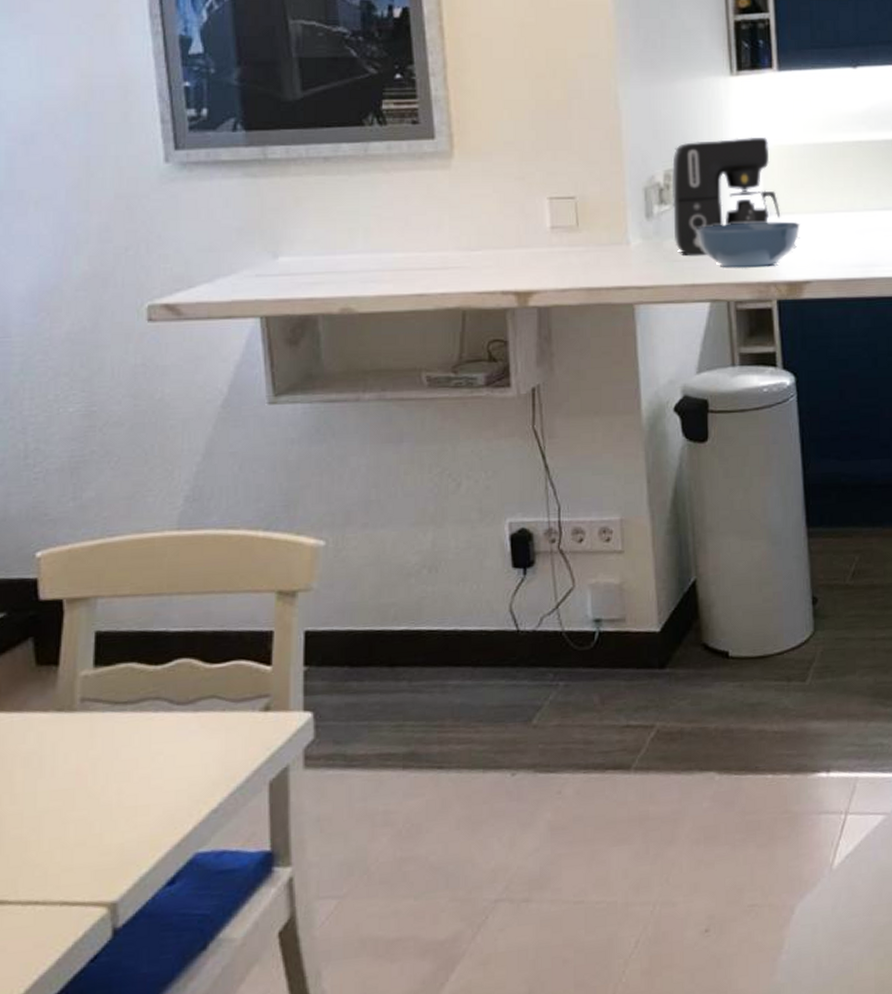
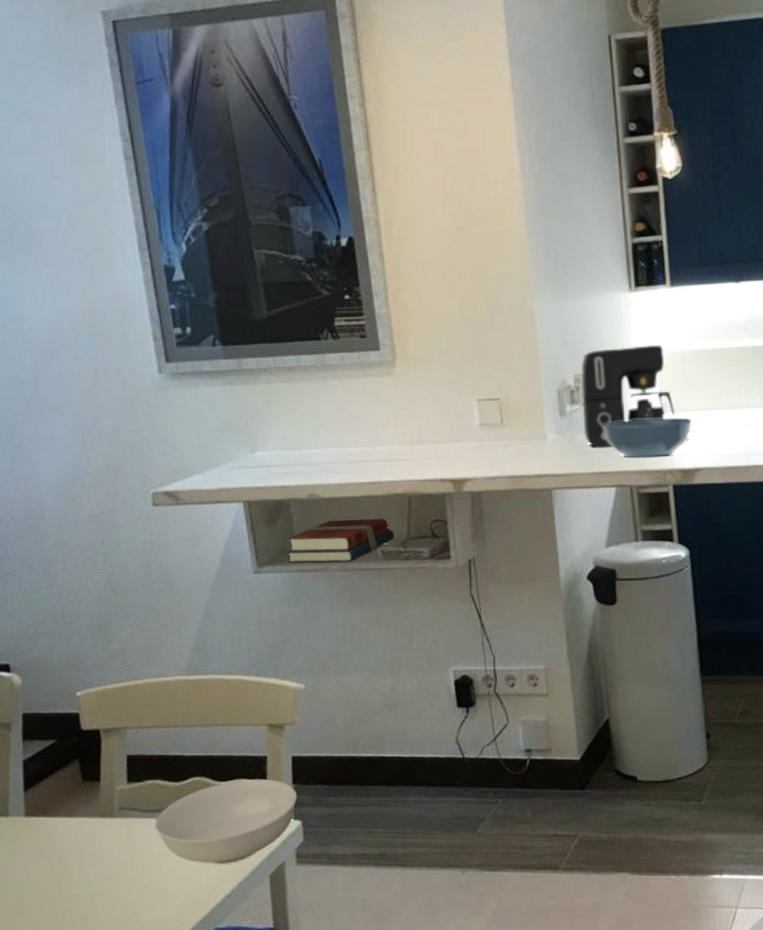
bowl: none [125,659,309,770] -> present [154,778,298,864]
books: none [311,337,443,392] -> present [287,518,394,563]

